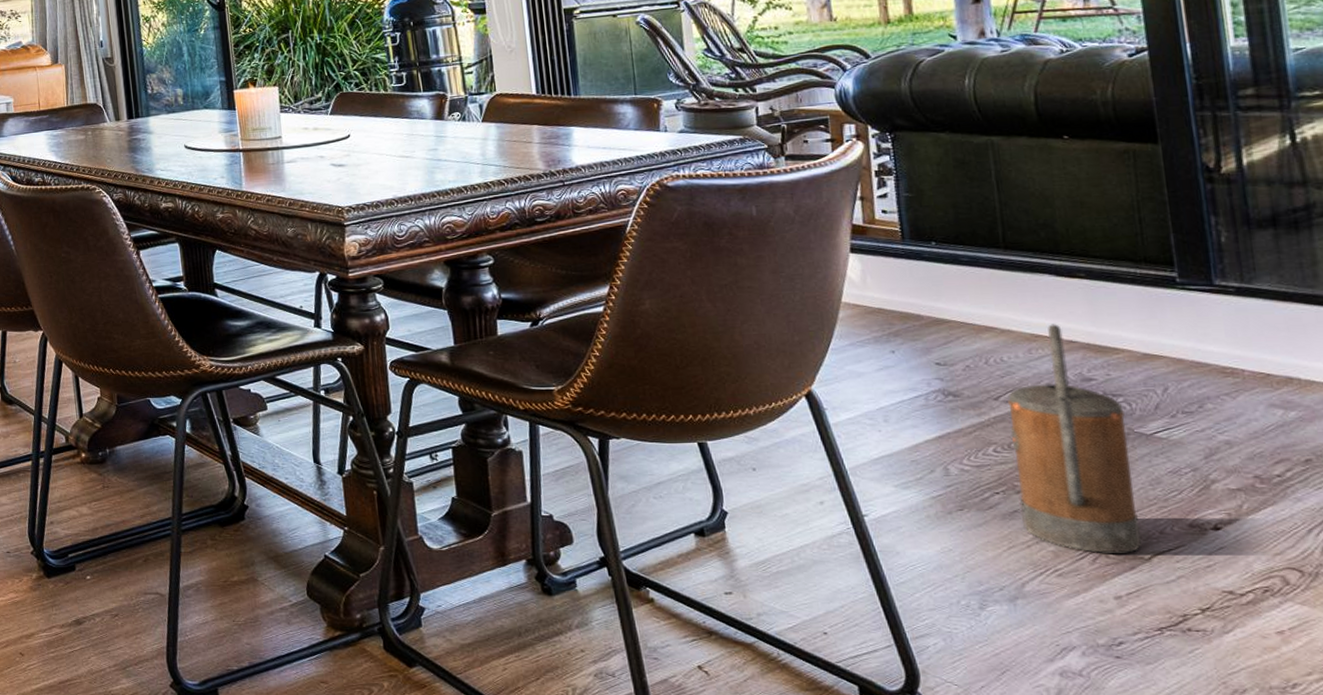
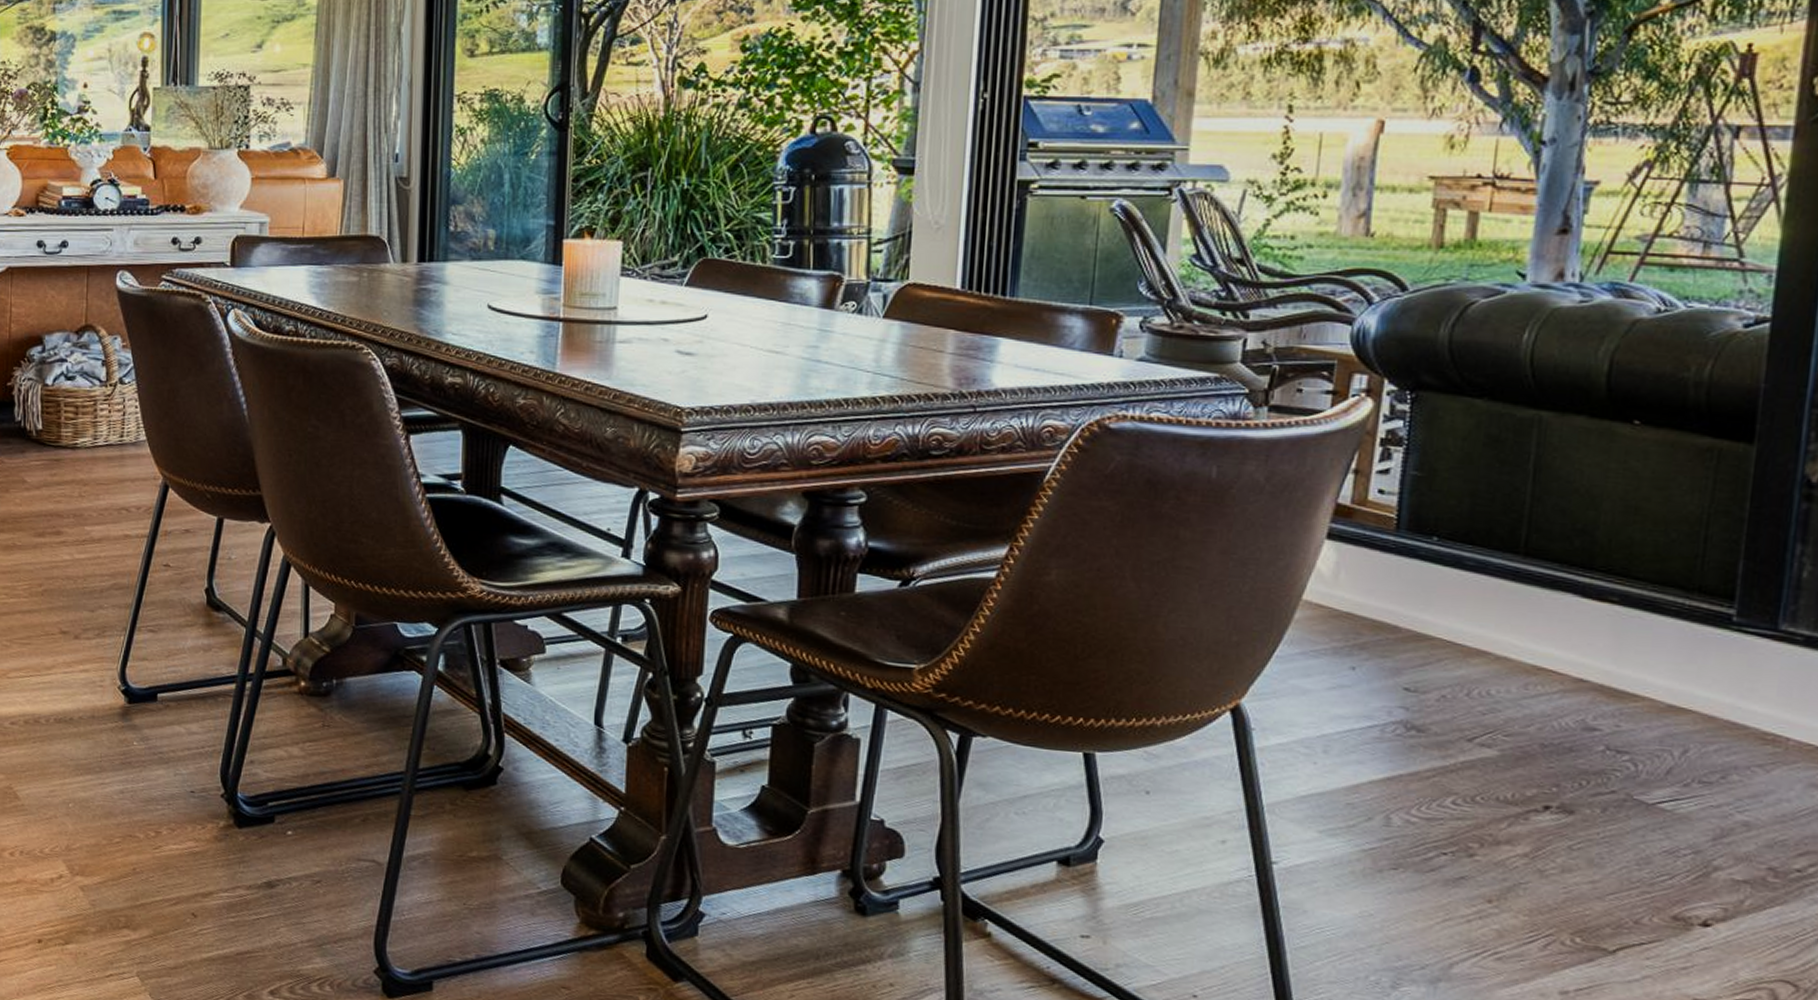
watering can: present [1008,324,1141,553] -> none [1468,656,1626,942]

